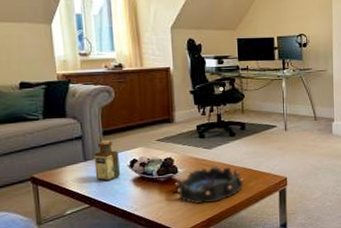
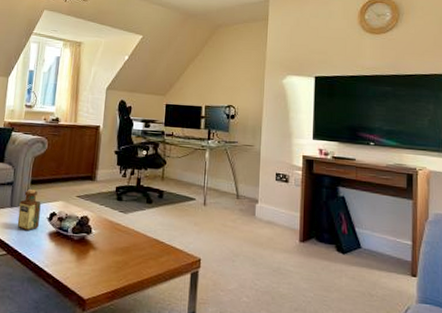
decorative bowl: present [174,166,244,205] -> none [86,232,155,274]

